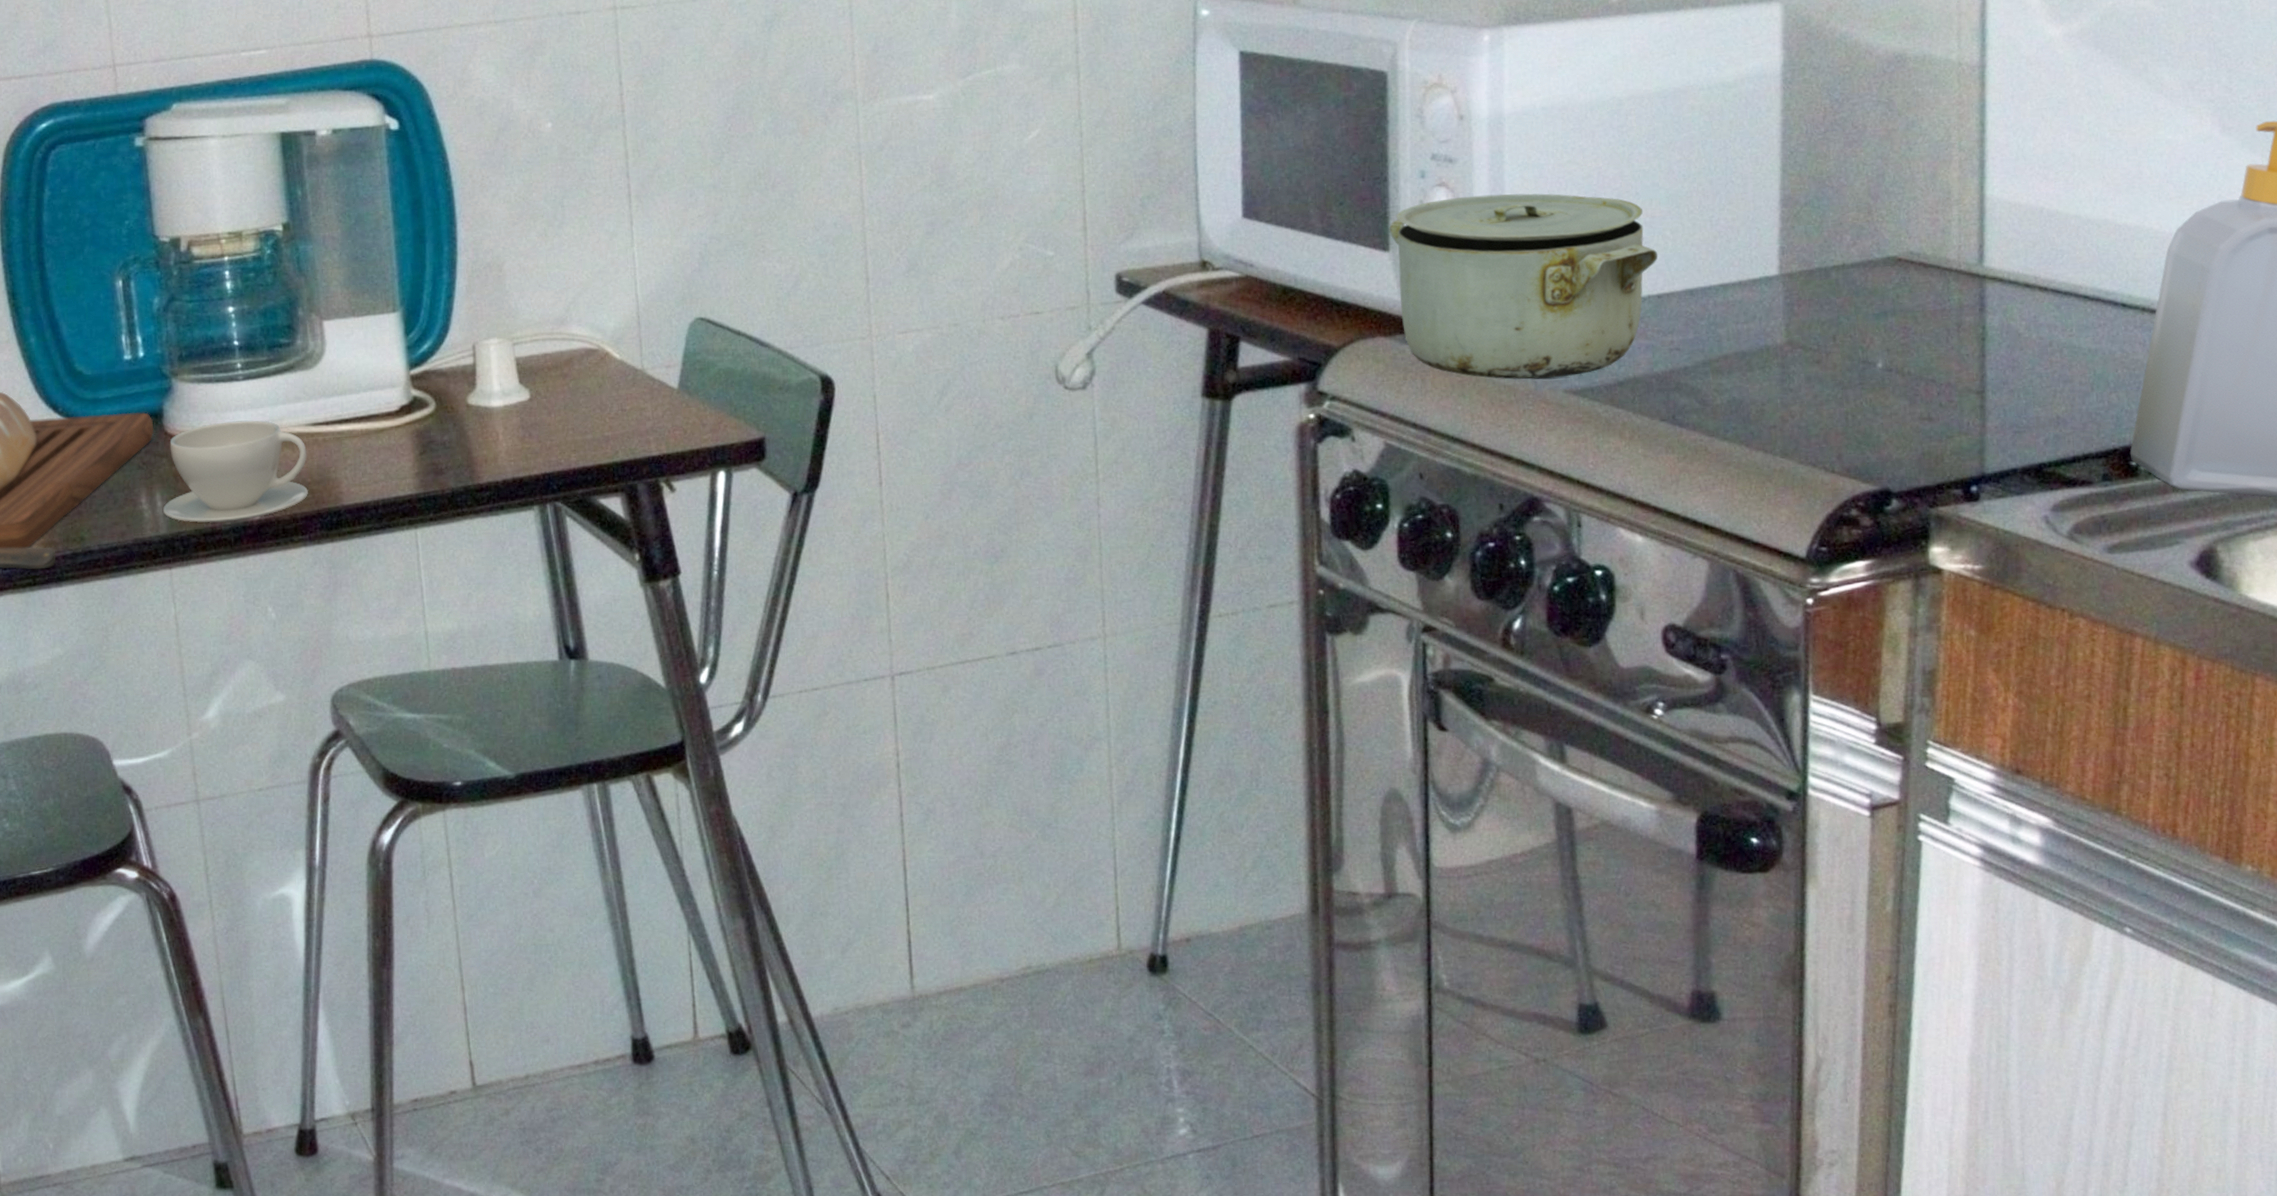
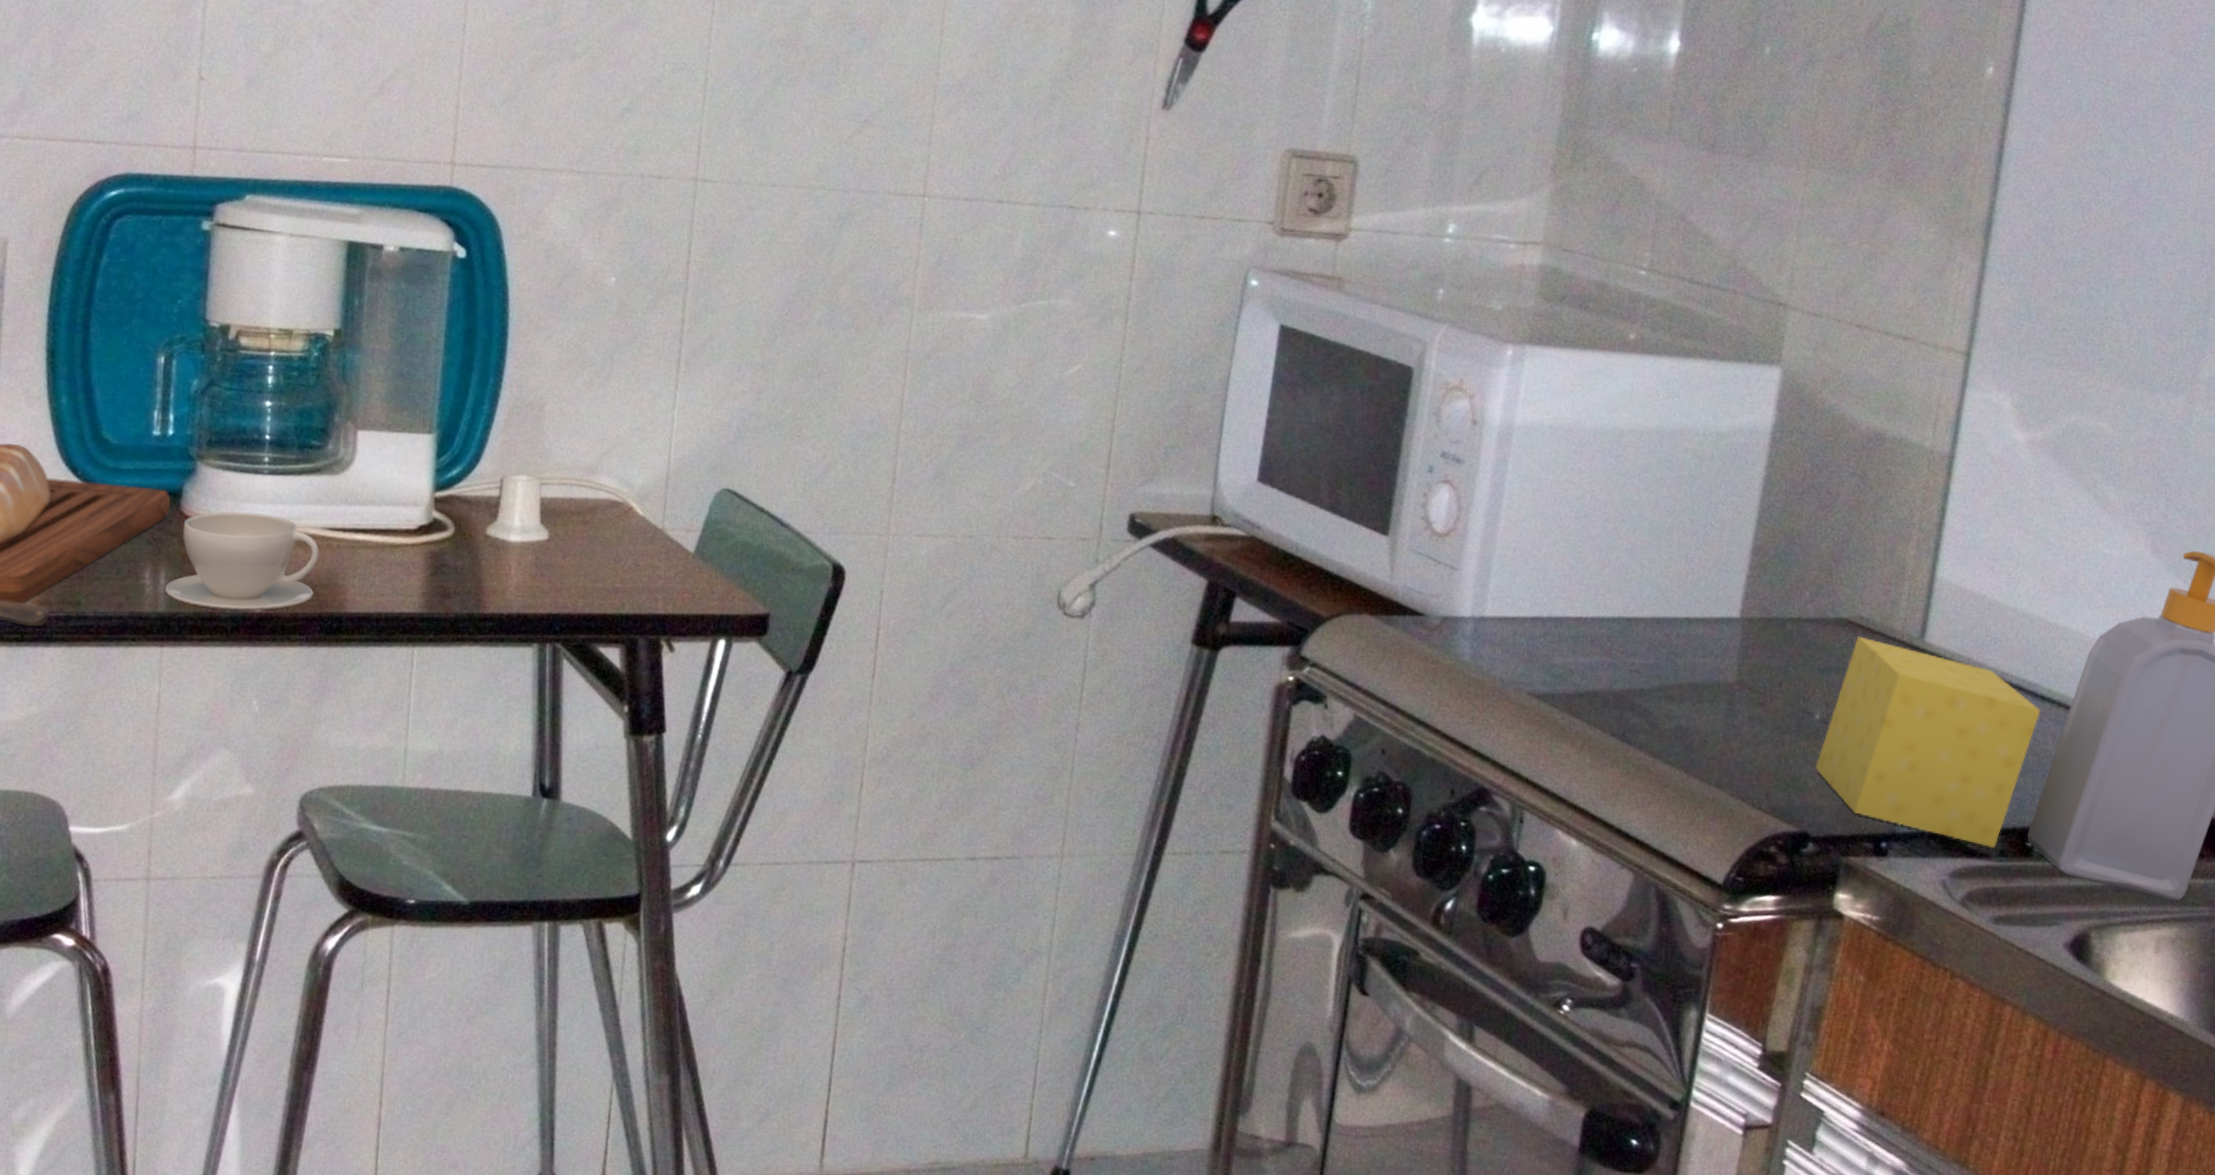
cooking pot: present [1389,193,1658,380] -> none [1389,495,1634,680]
sponge: none [1886,273,2124,473] -> present [1815,636,2041,848]

